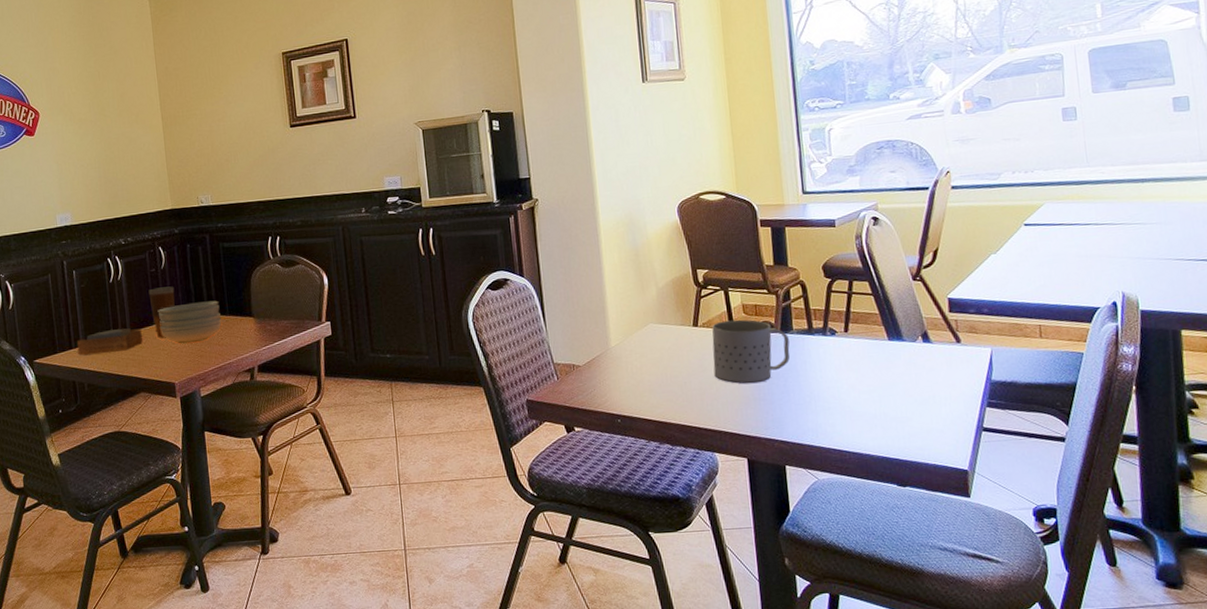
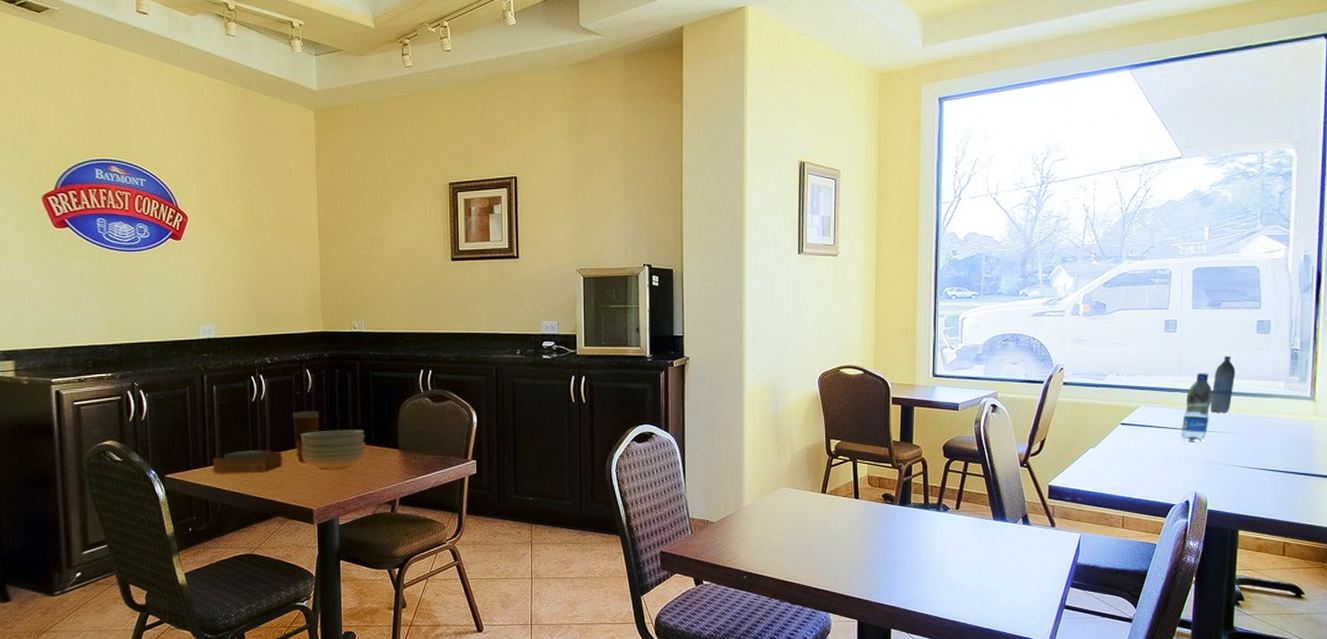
mug: present [712,319,790,384] -> none [836,490,906,551]
bottle: none [1096,160,1130,237] -> present [1181,373,1212,442]
water bottle: none [1128,139,1155,204] -> present [1211,355,1236,414]

